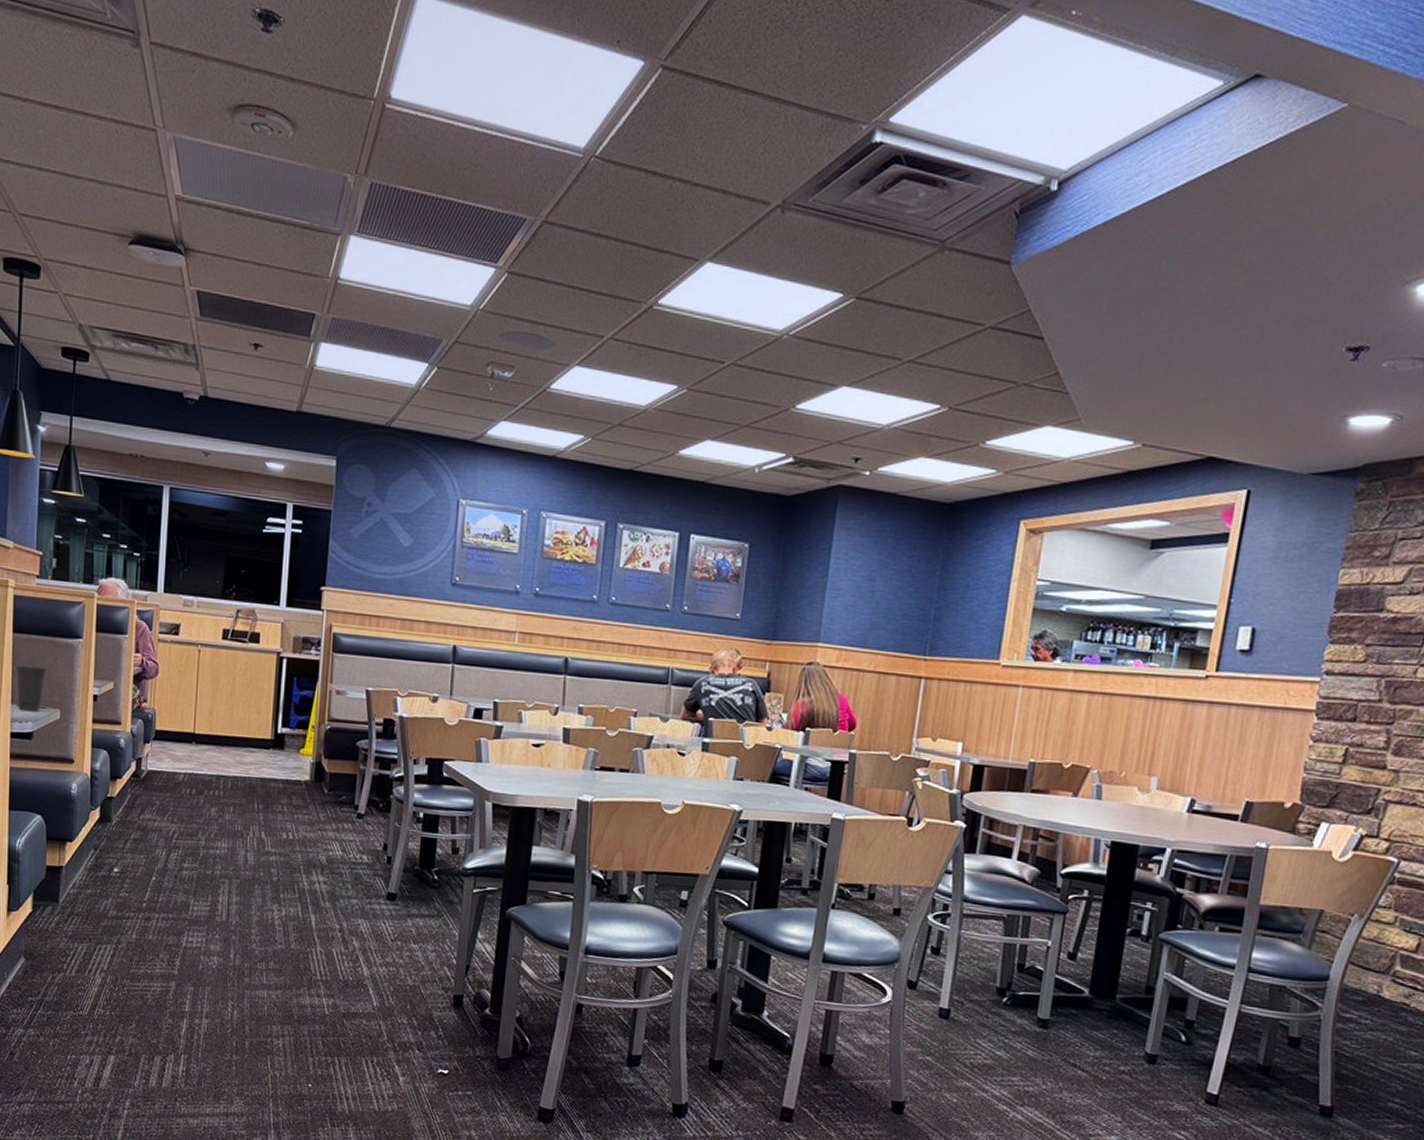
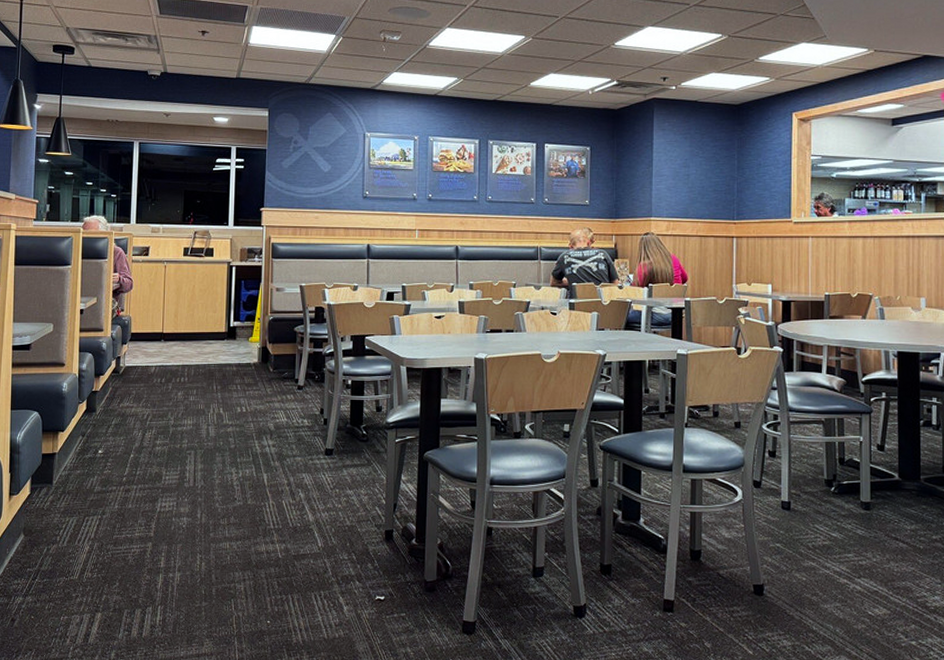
cup: present [13,666,48,713] -> none [15,291,43,328]

